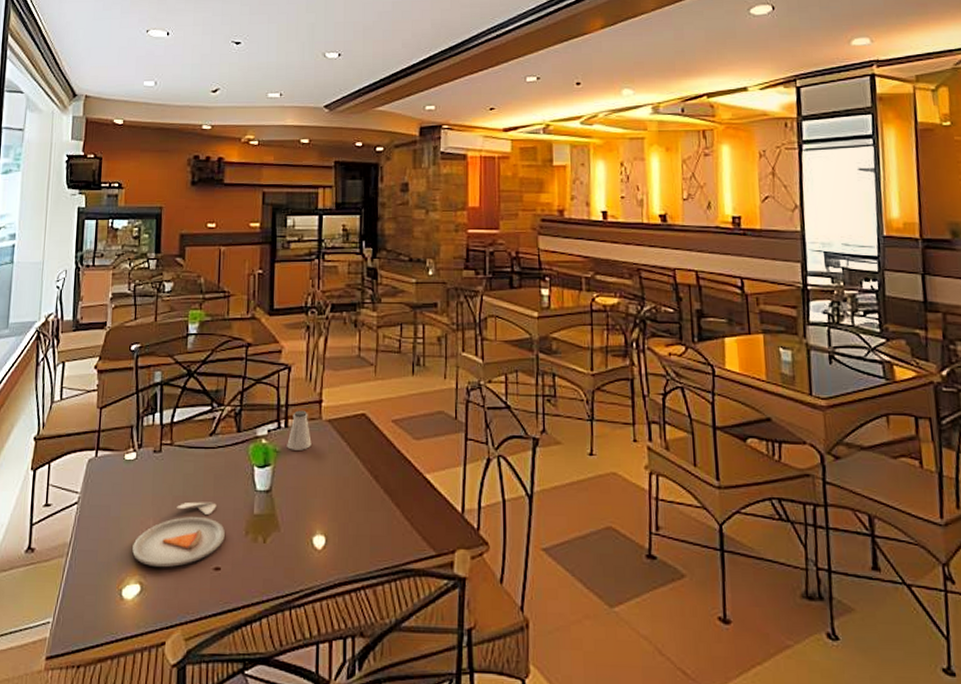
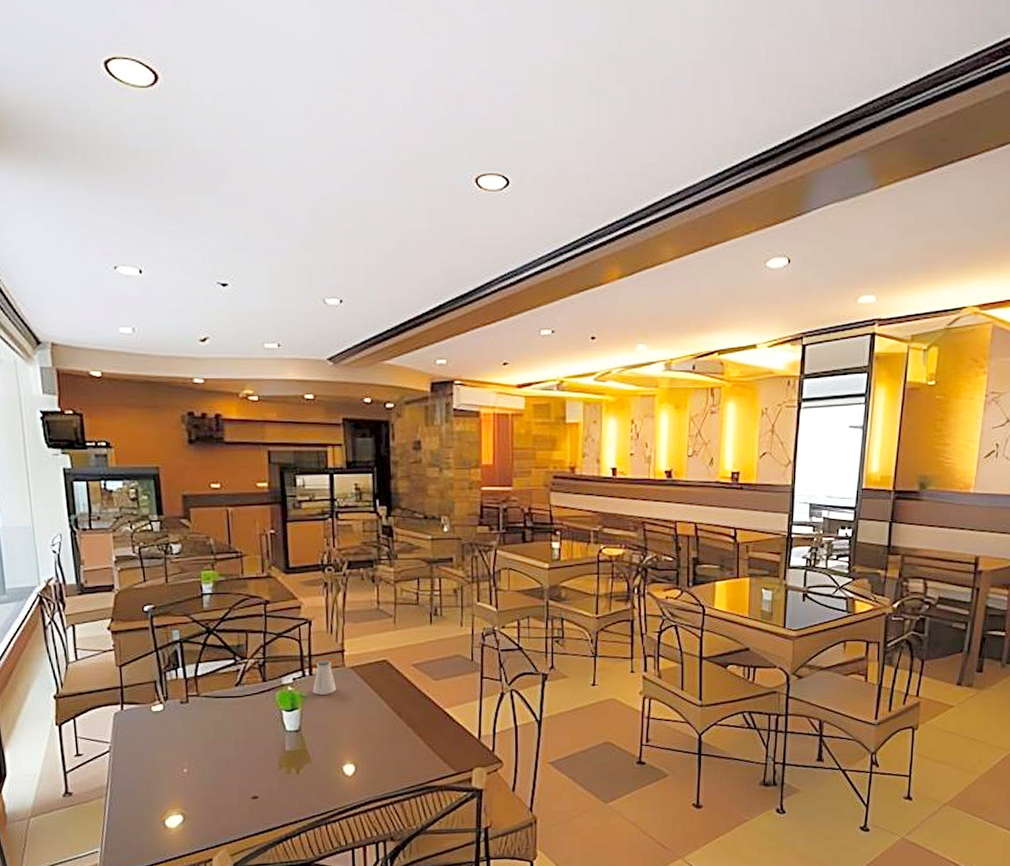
dinner plate: present [132,502,225,568] -> none [170,743,259,800]

